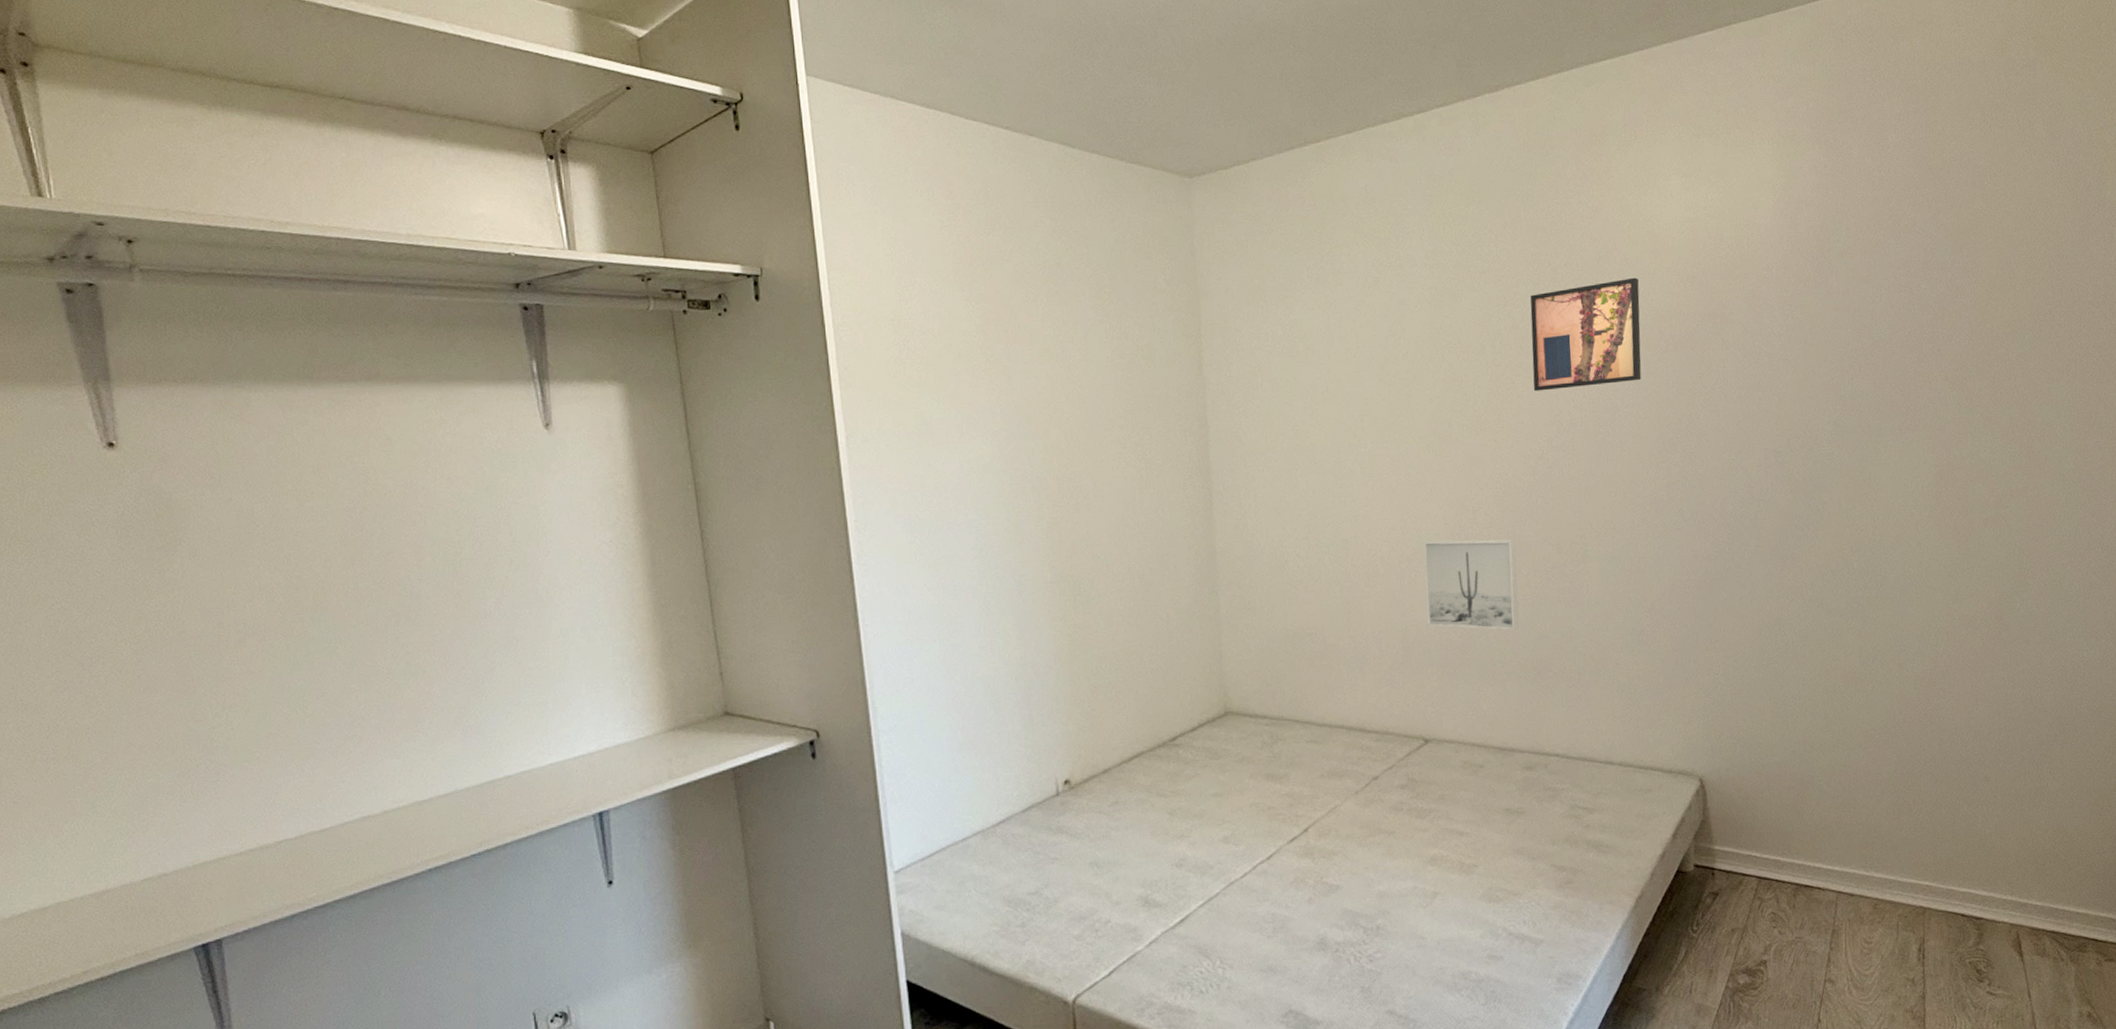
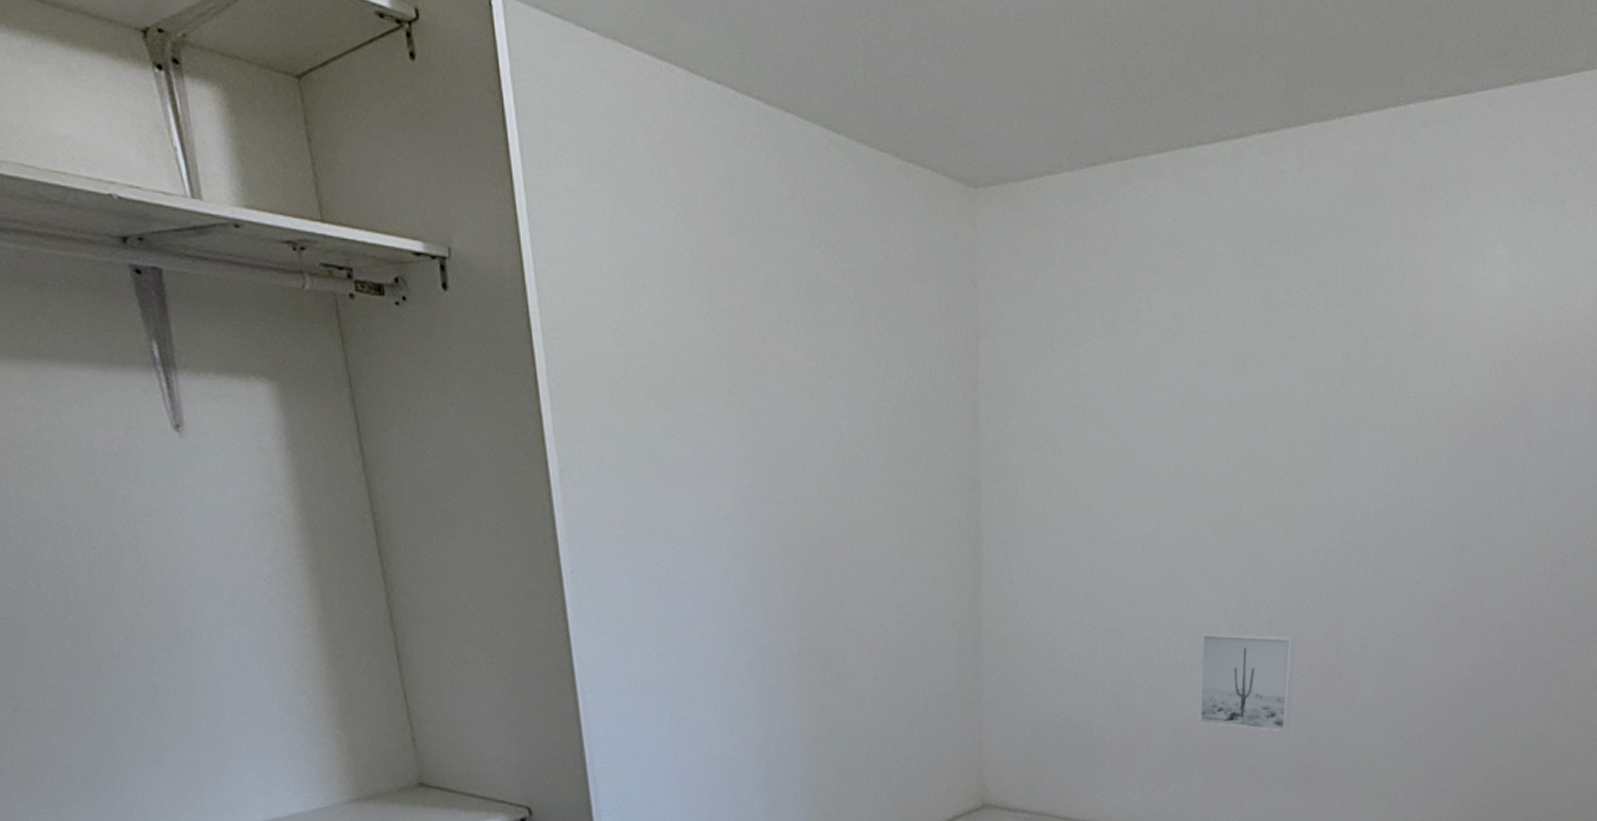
wall art: present [1530,277,1642,391] -> none [1330,358,1451,478]

